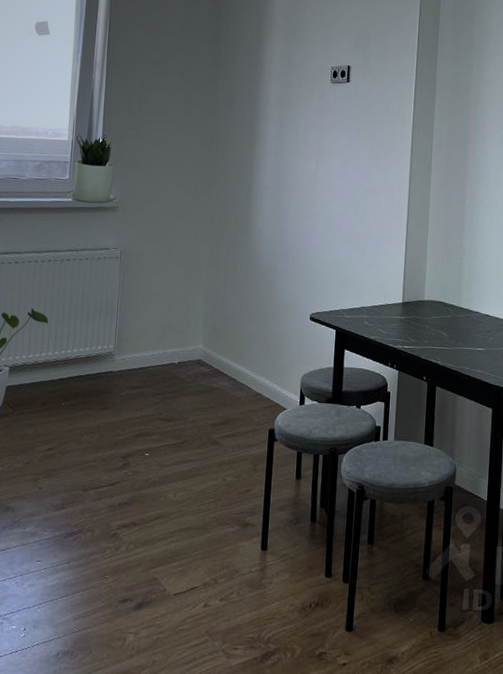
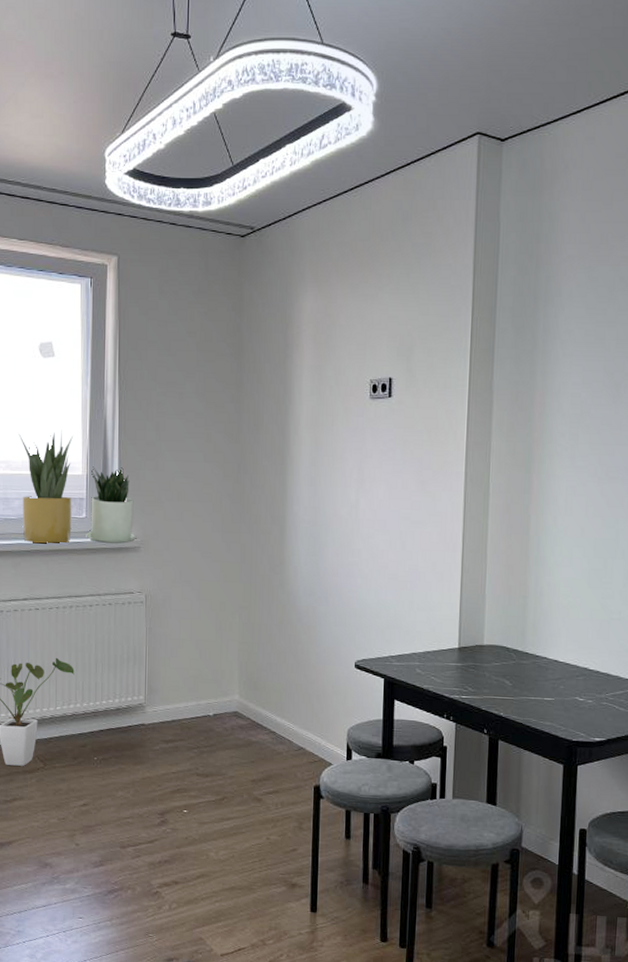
planter: none [8,99,61,202] -> present [18,429,73,543]

